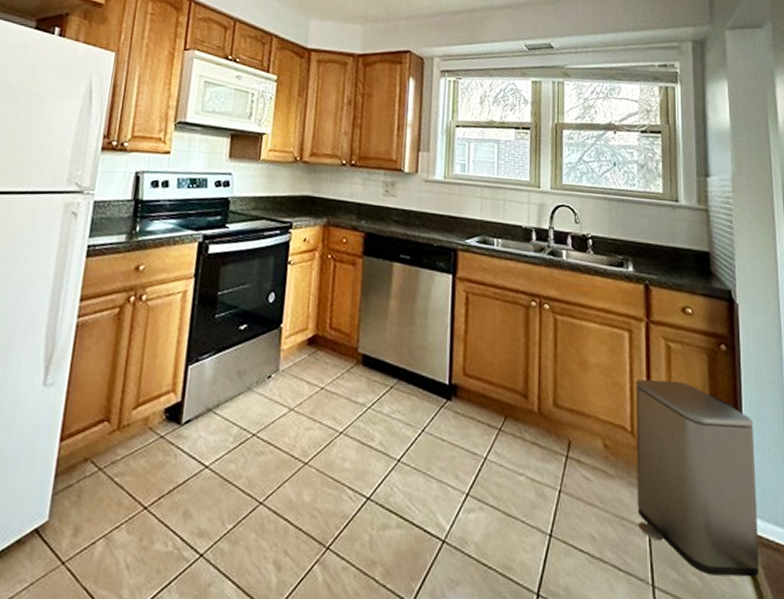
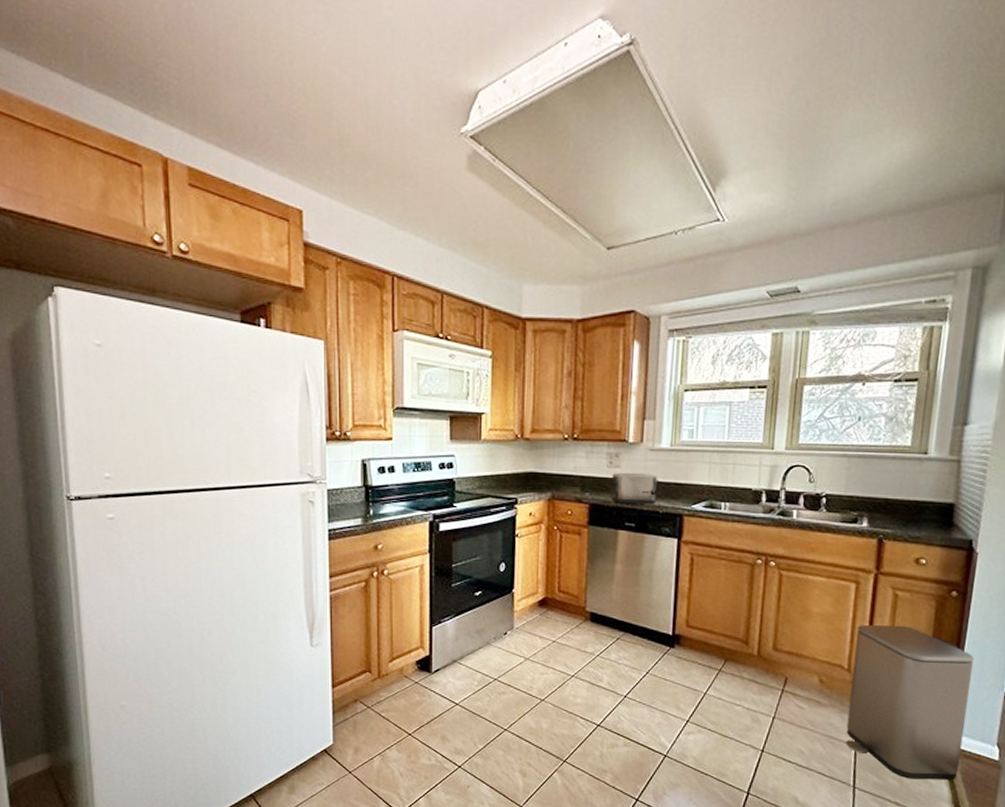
toaster: none [386,201,433,237] -> present [611,472,658,505]

